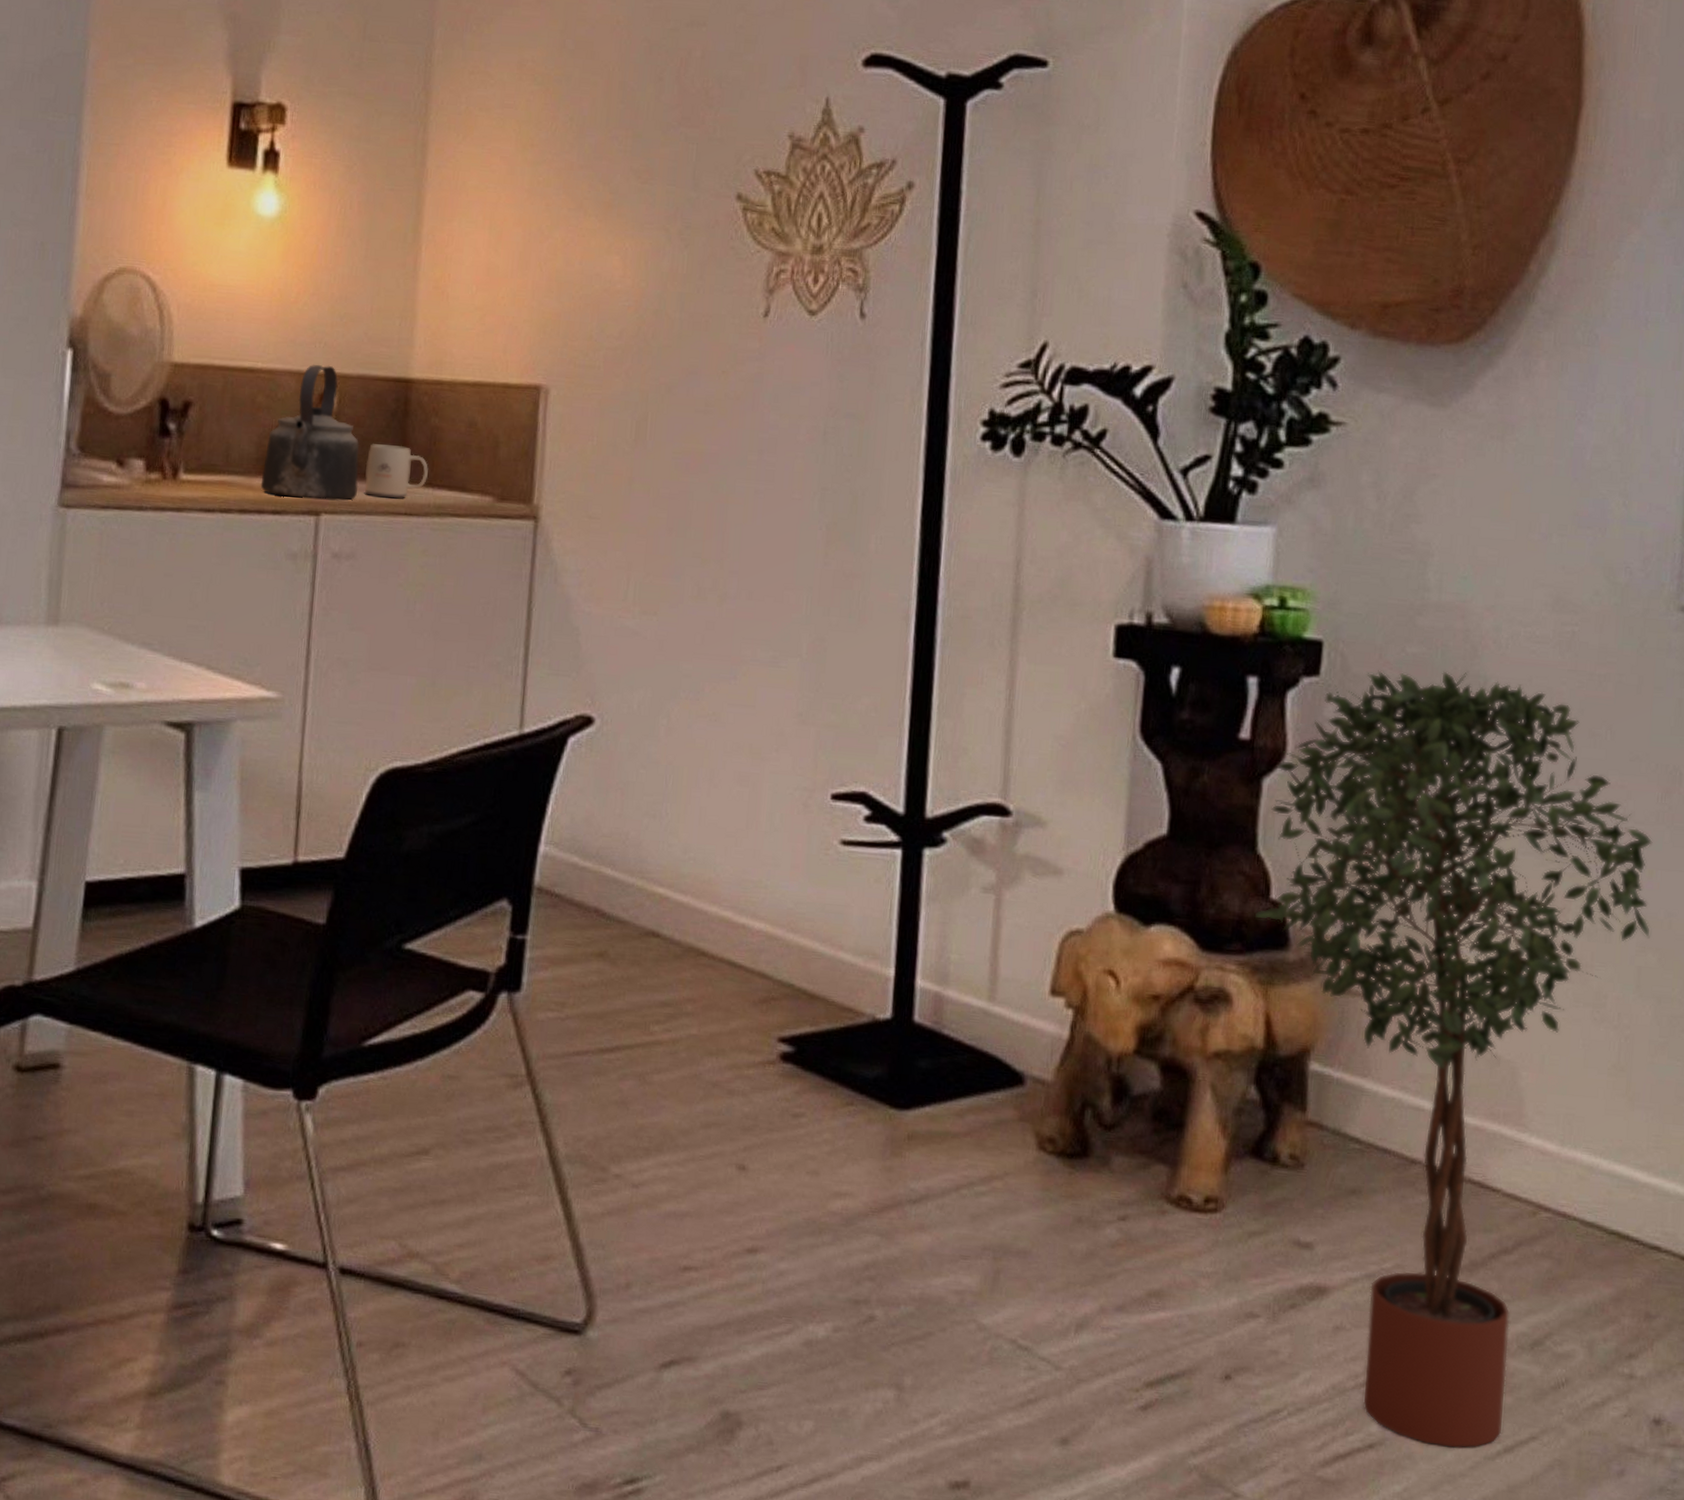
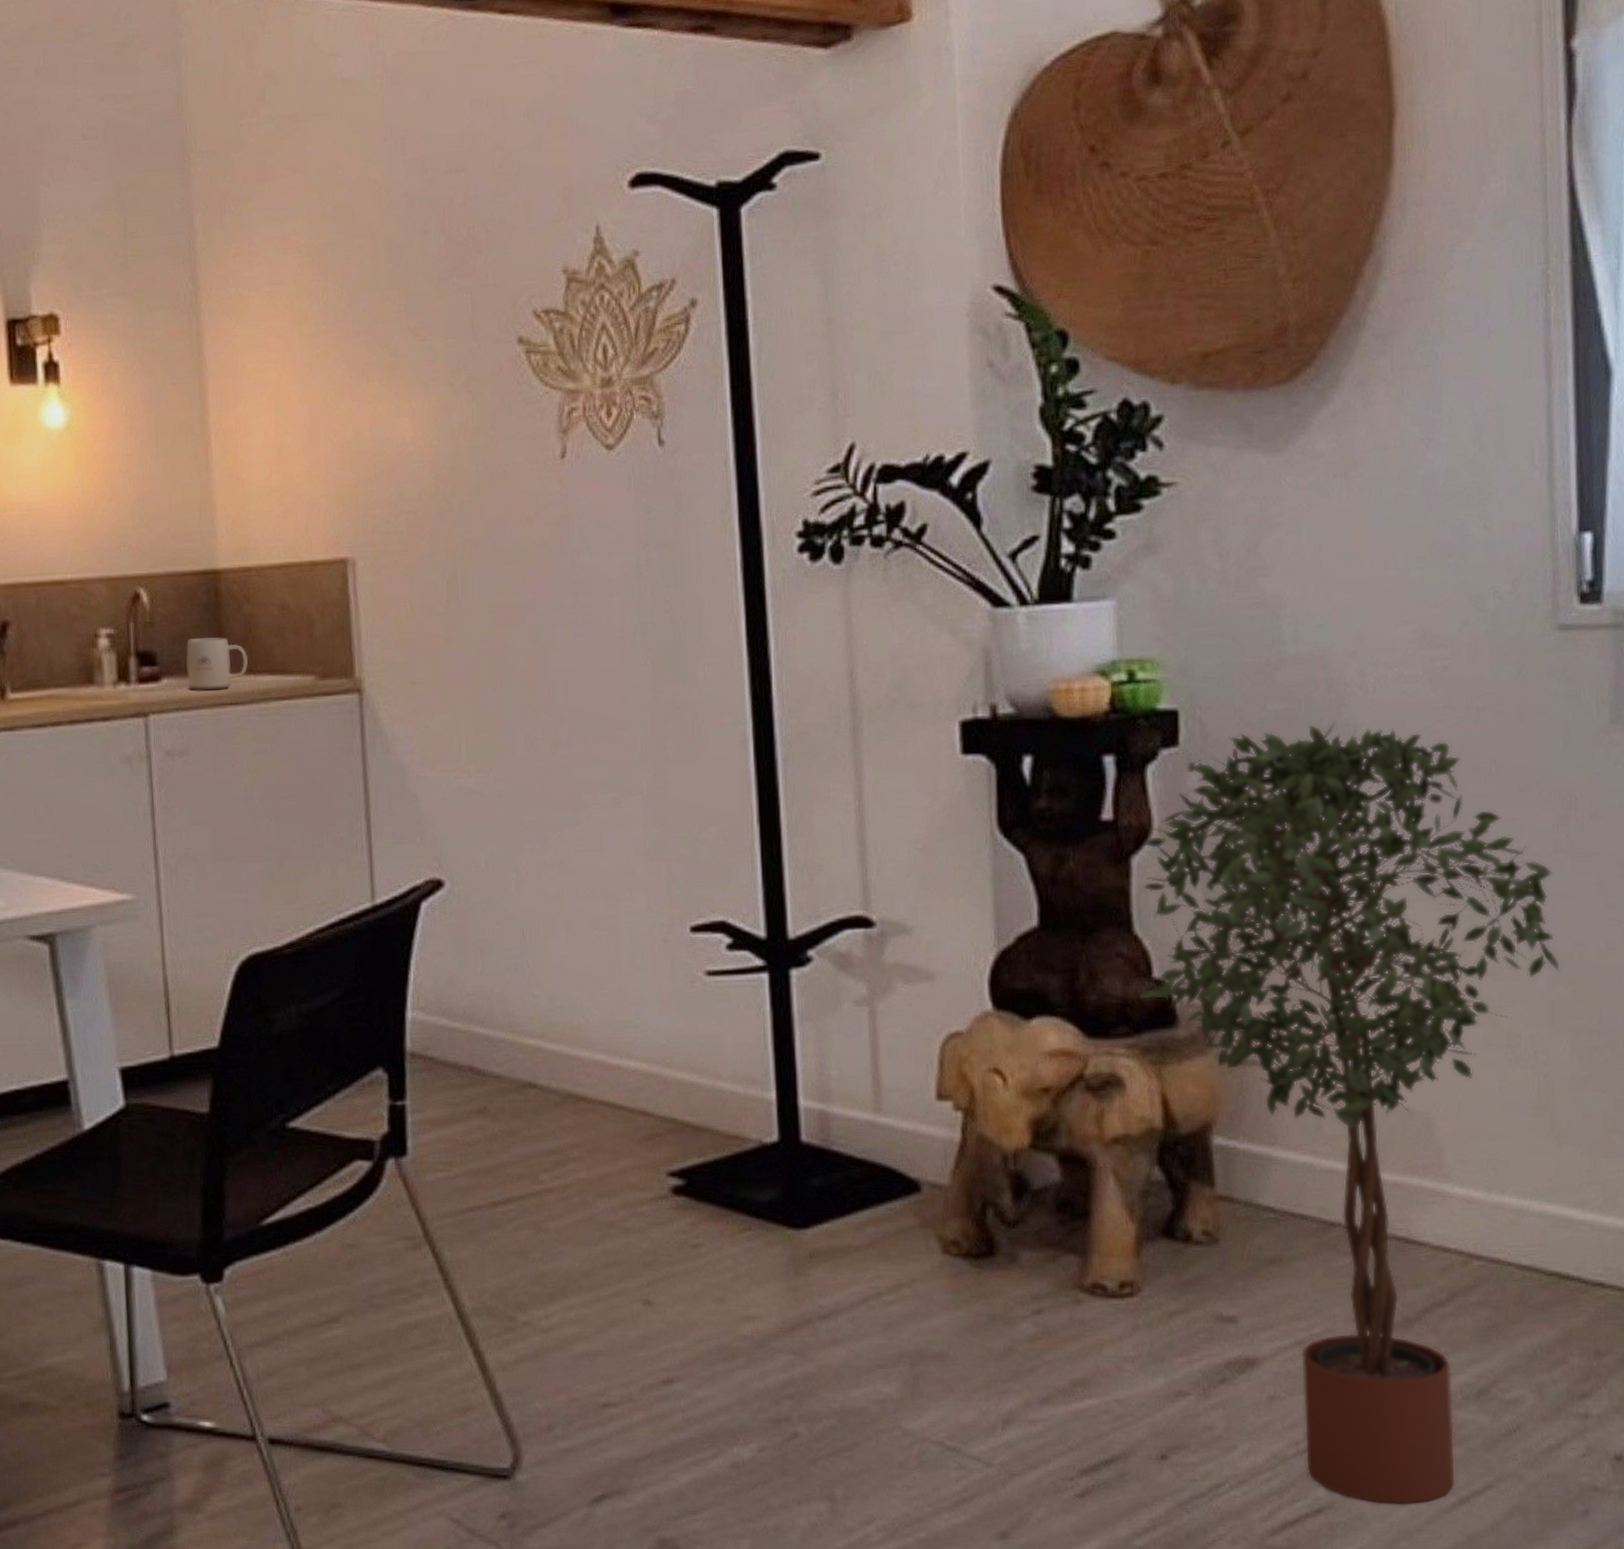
kettle: present [260,364,360,501] -> none [86,567,182,703]

